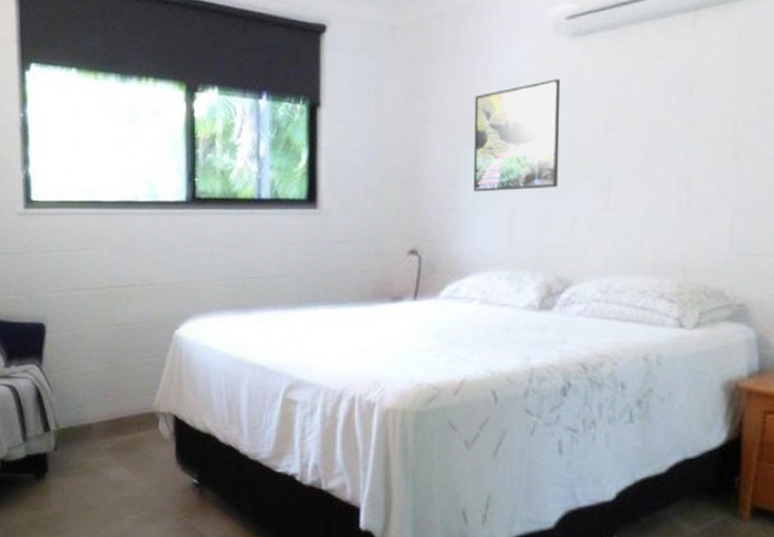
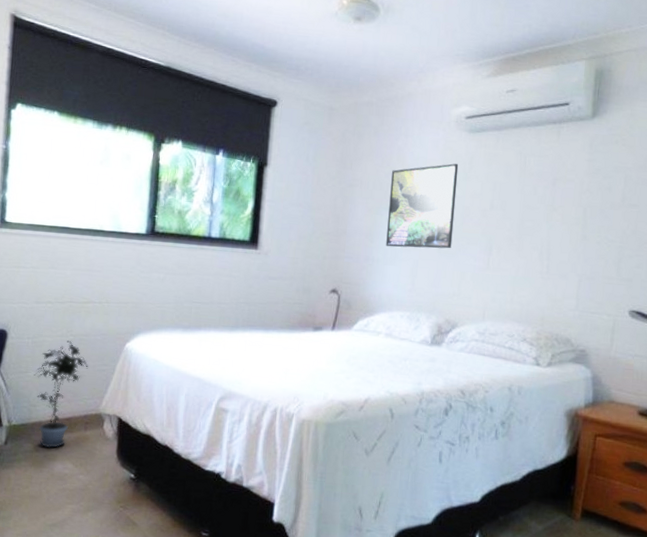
potted plant: none [78,331,136,453] -> present [33,340,88,449]

